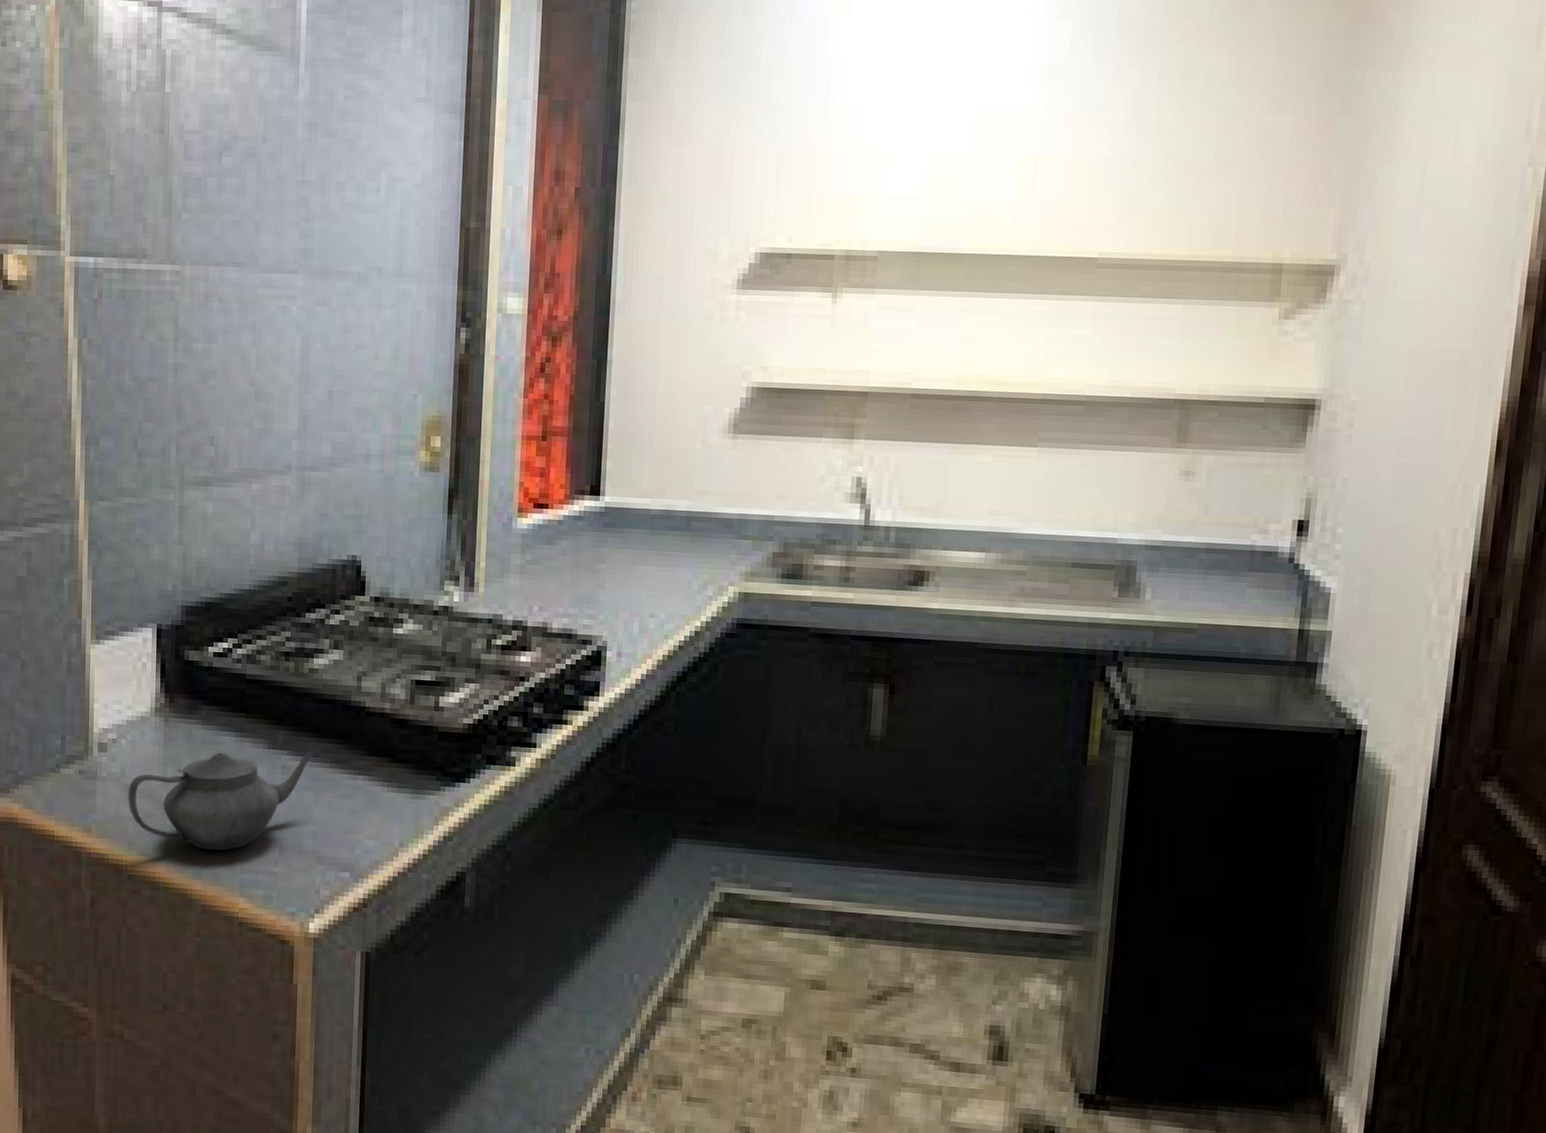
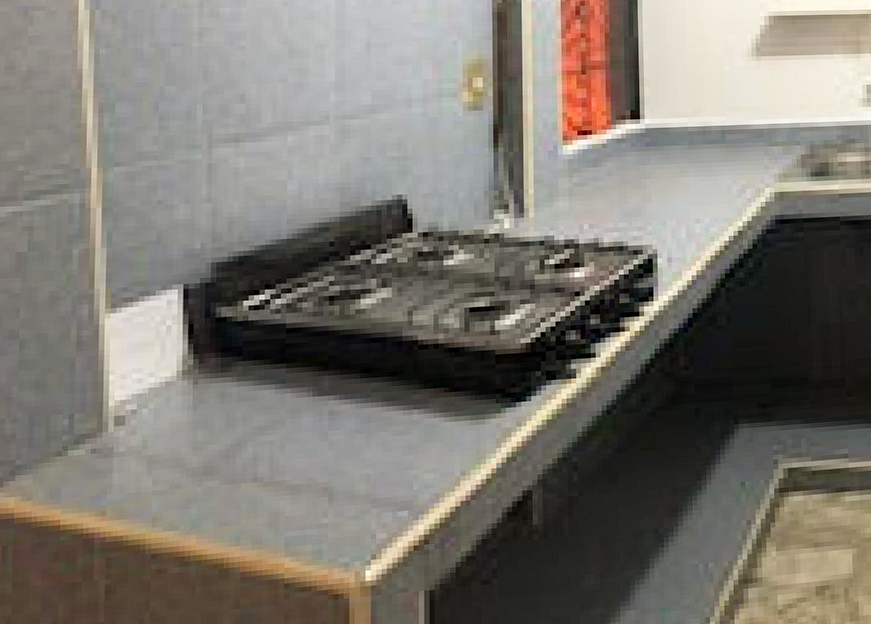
teapot: present [128,750,316,851] -> none [151,391,366,513]

